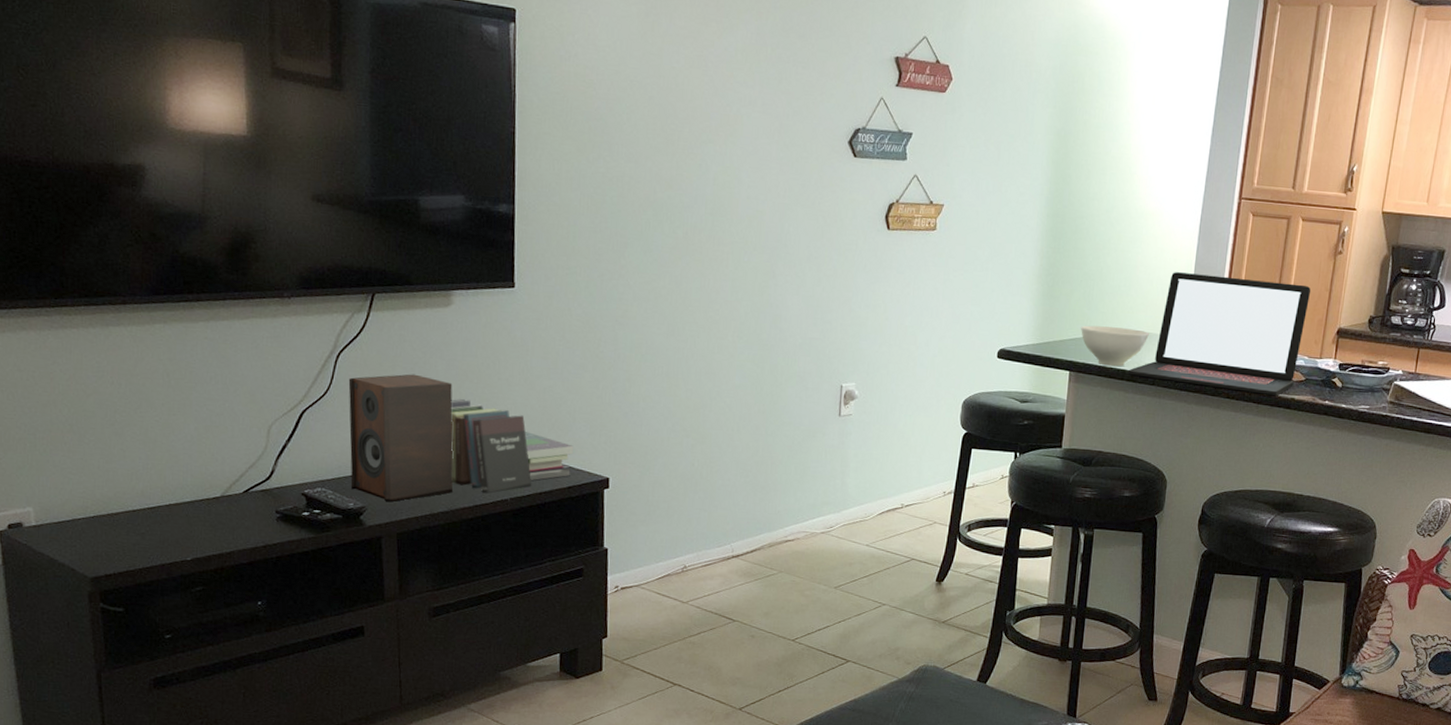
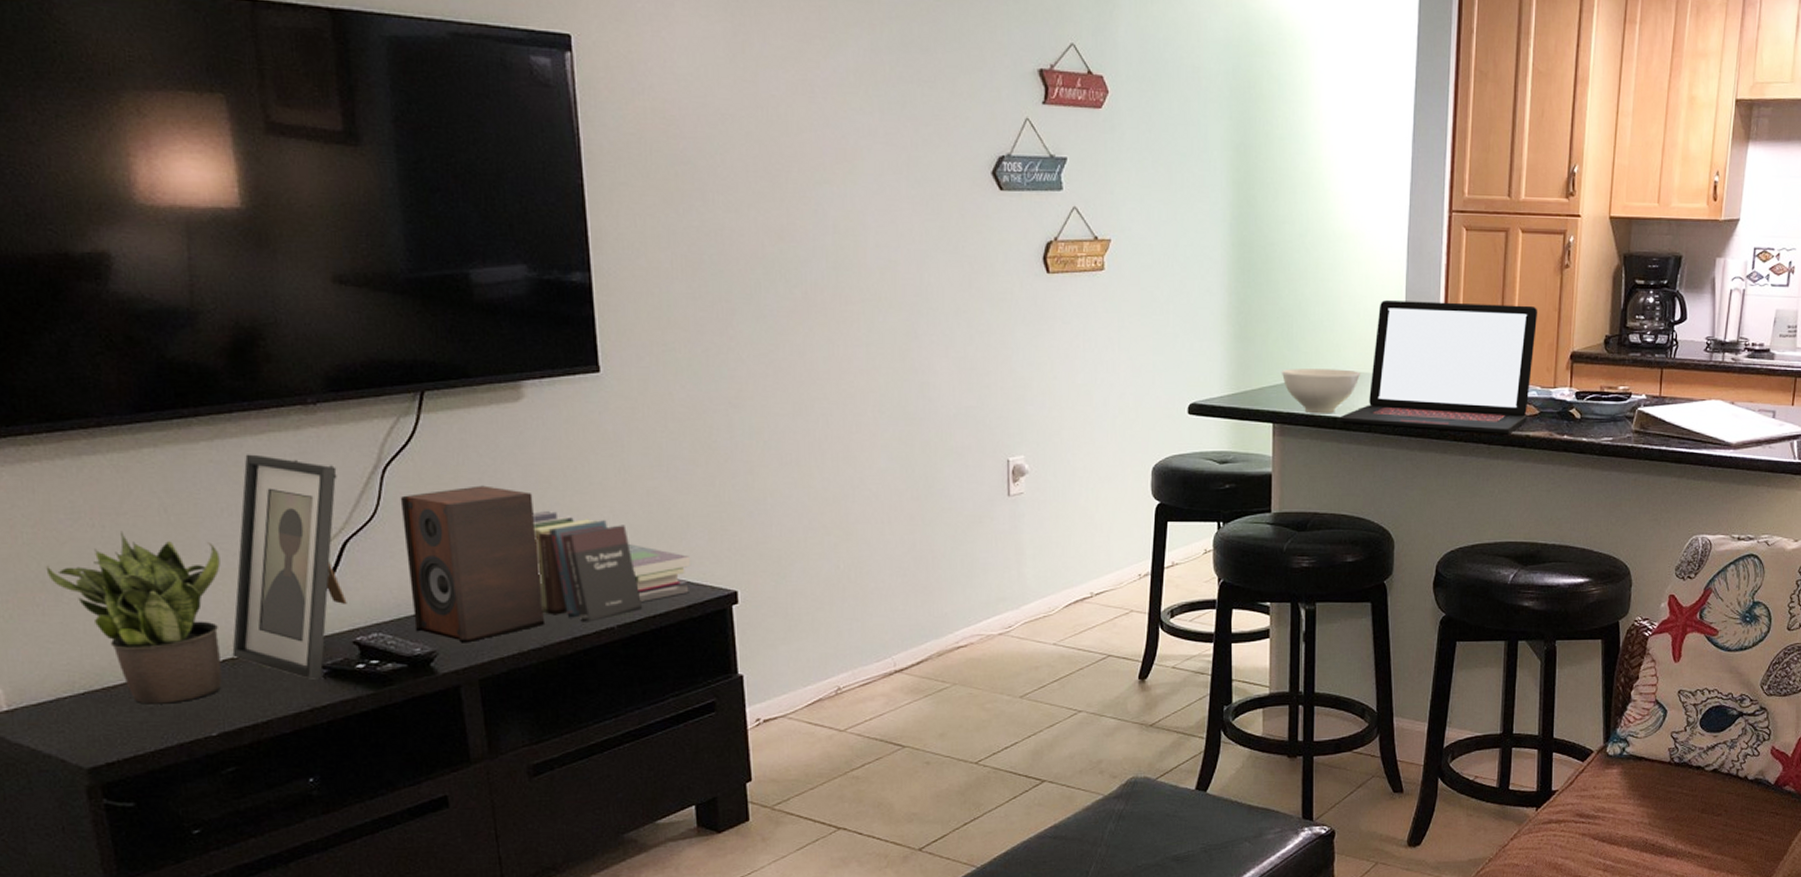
potted plant: none [74,388,206,531] -> present [45,530,222,704]
picture frame: none [208,334,302,522] -> present [232,454,347,679]

